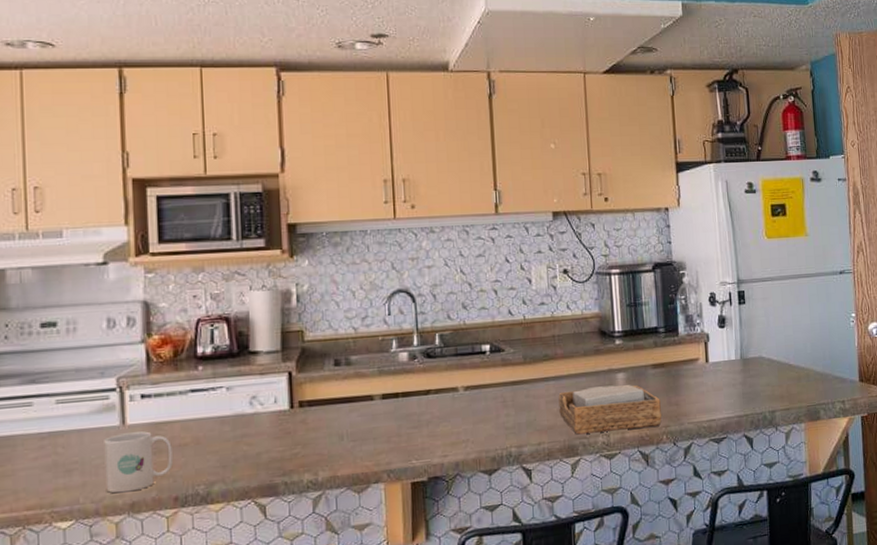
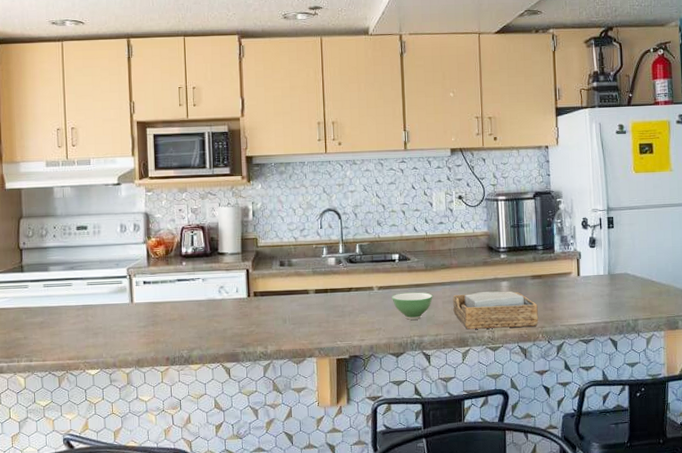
mug: present [104,431,174,494] -> none [119,308,166,352]
bowl: none [482,391,535,427] -> present [392,292,434,320]

